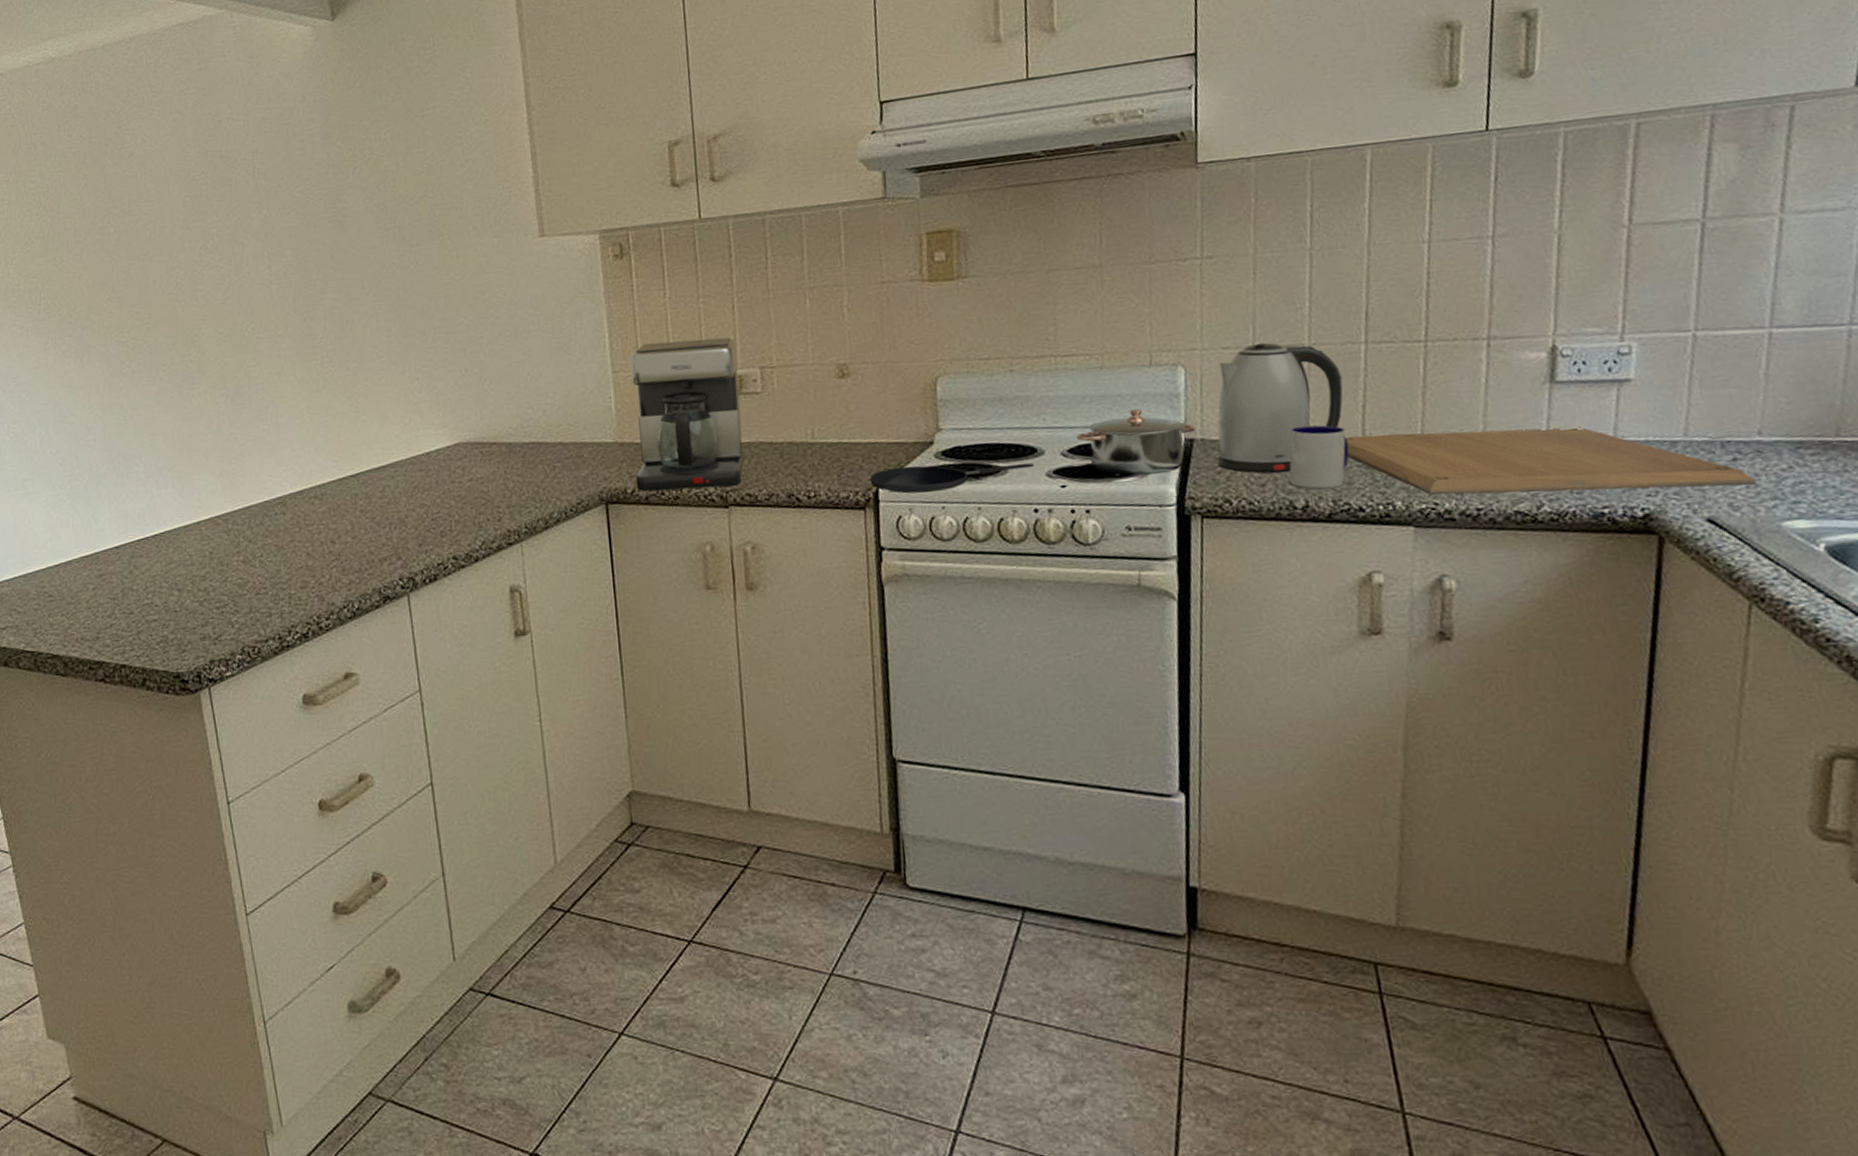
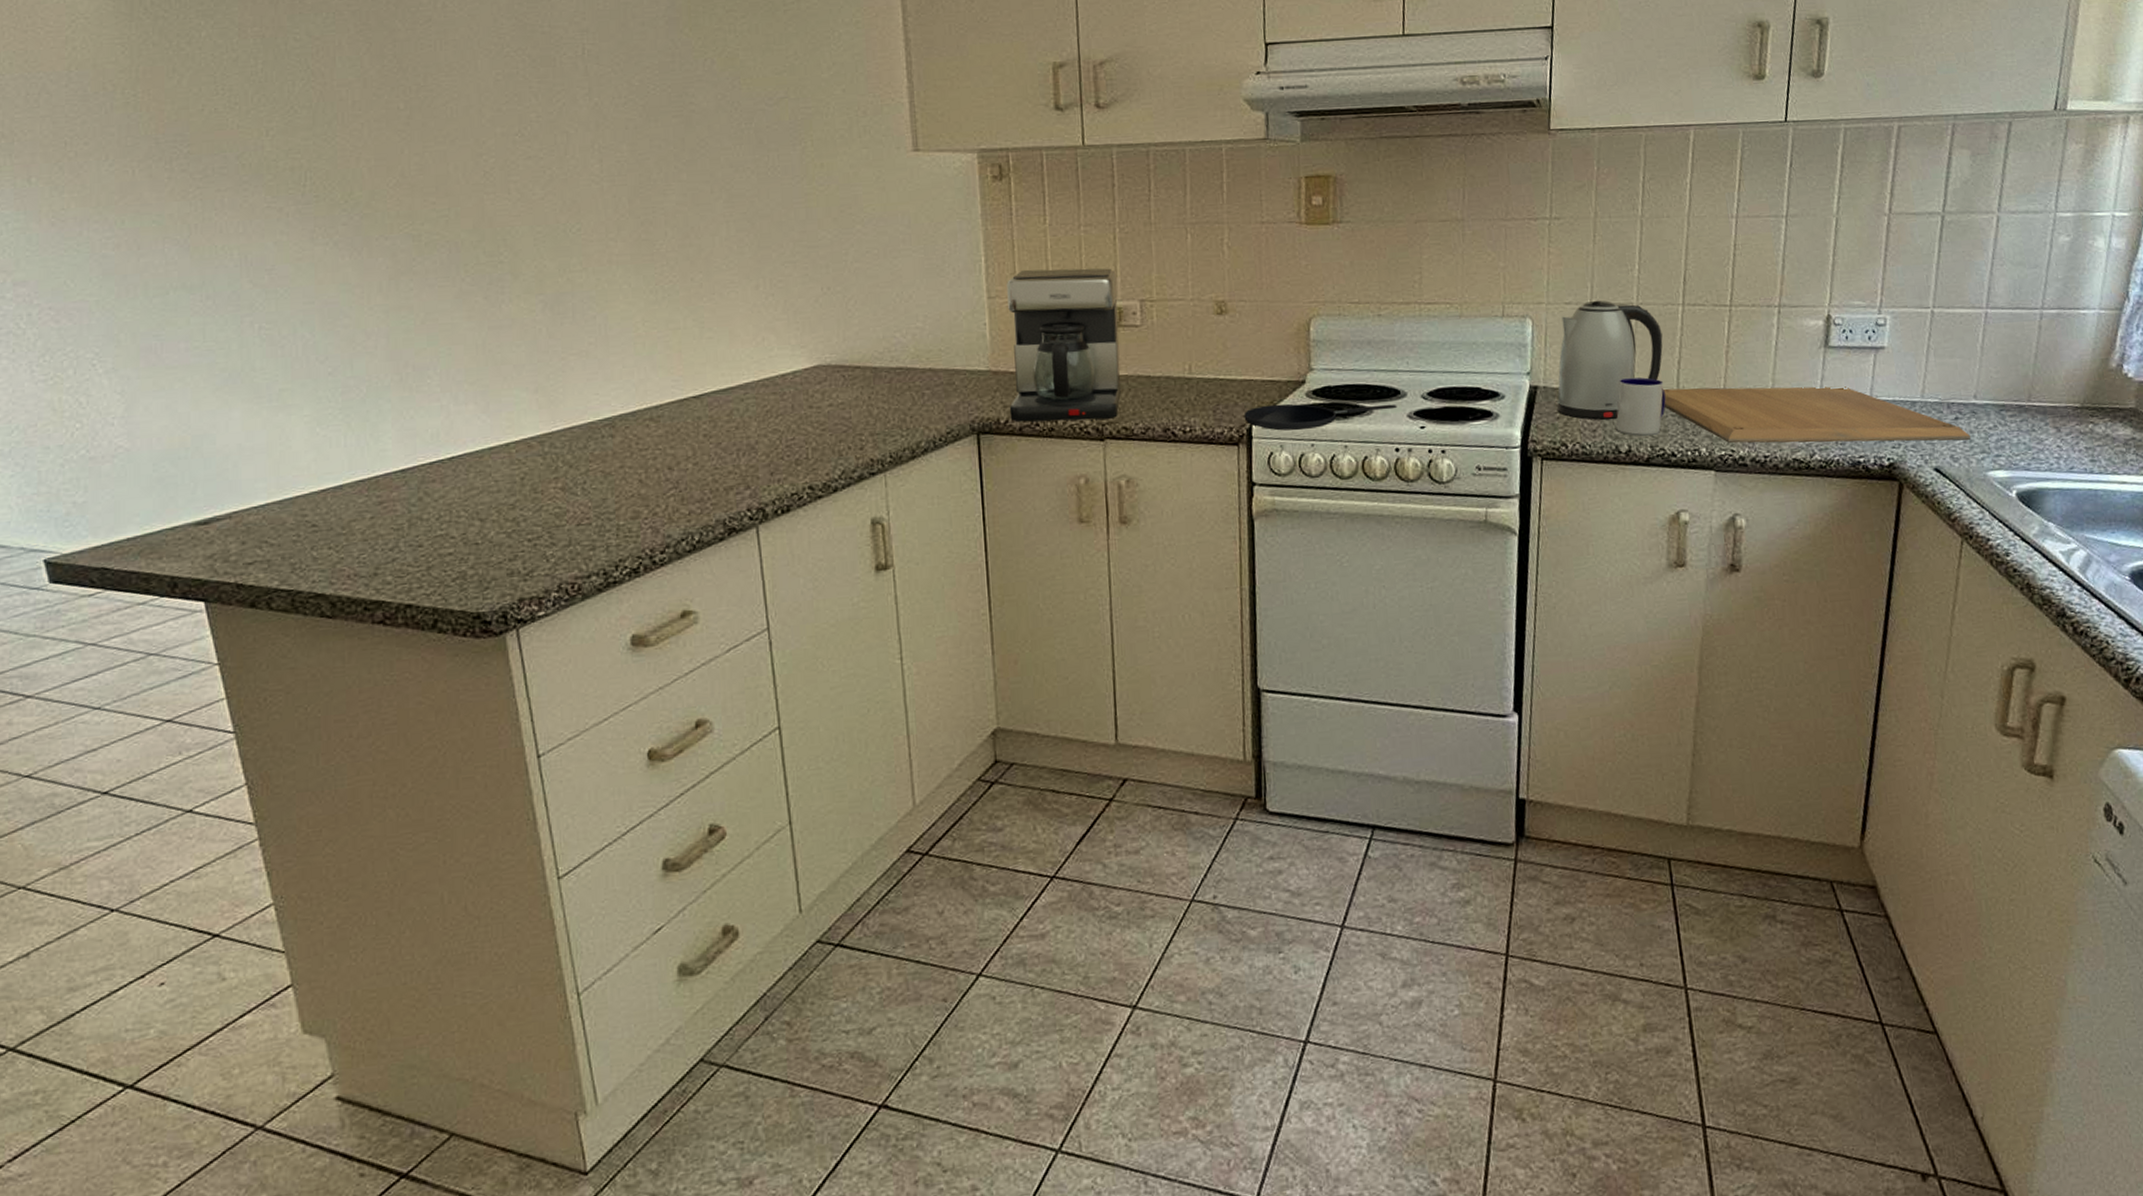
cooking pot: present [1076,408,1197,476] -> none [1435,356,1541,419]

